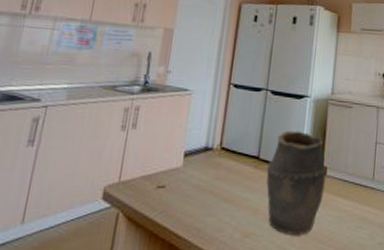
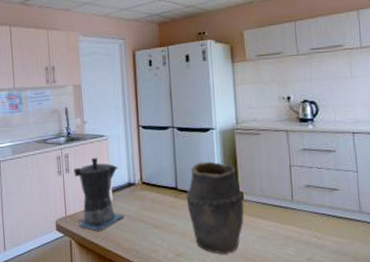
coffee maker: none [129,113,197,204] -> present [74,157,124,232]

